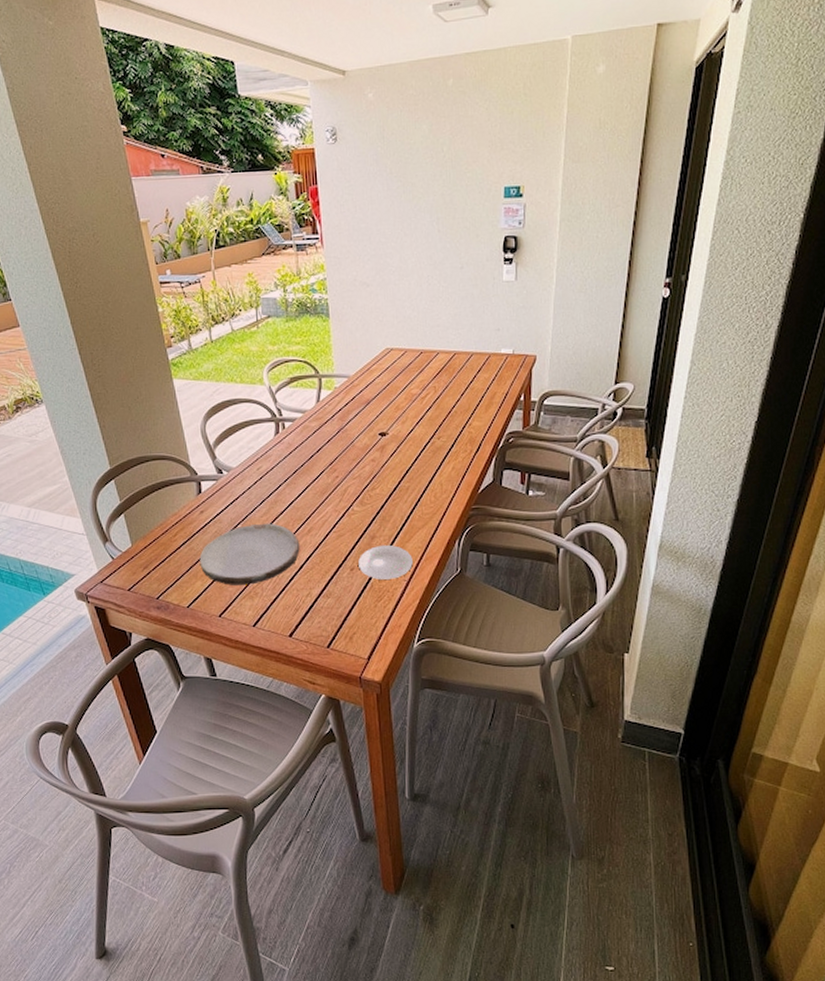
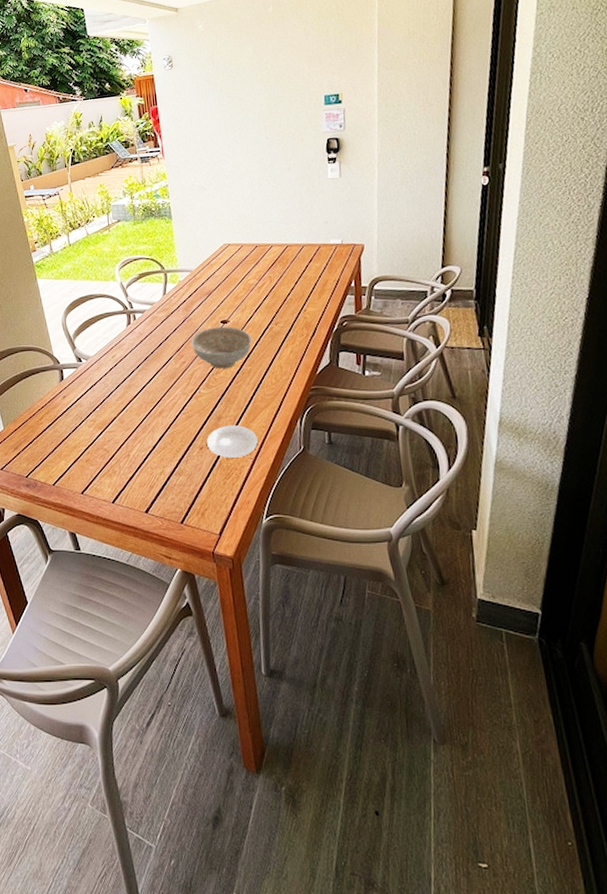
plate: present [199,523,300,585] -> none [63,406,153,464]
decorative bowl: none [345,439,413,485] -> present [191,326,253,369]

